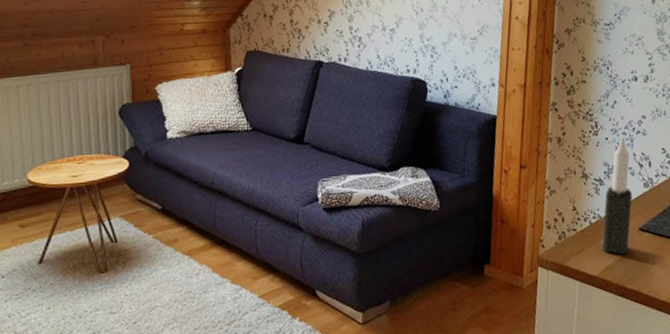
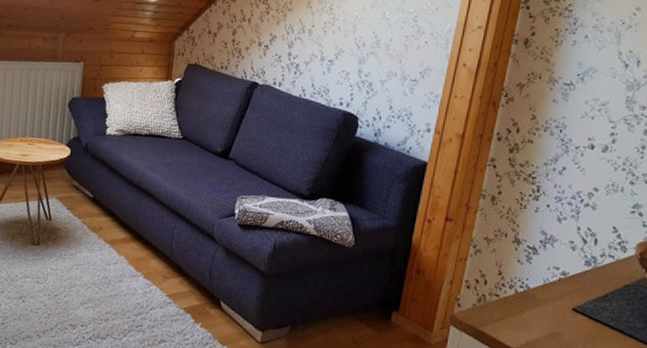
candle: present [601,137,633,255] -> none [525,207,573,333]

